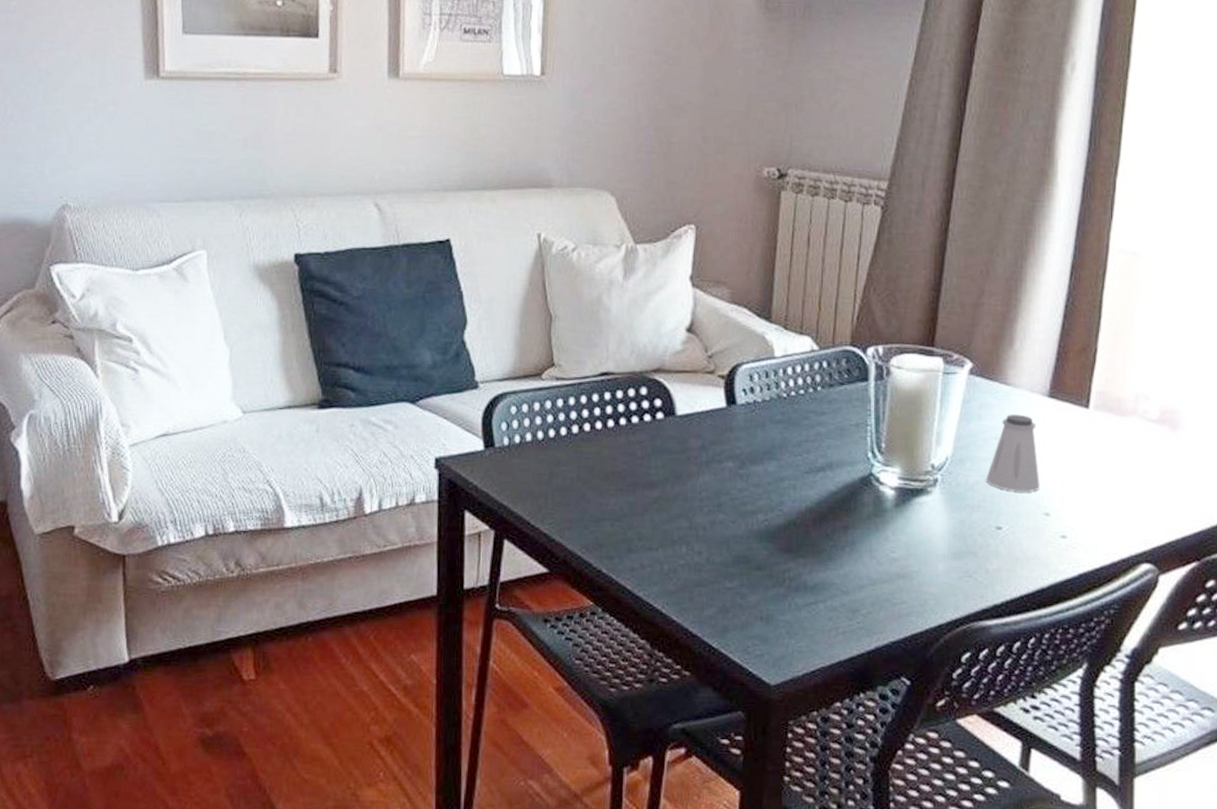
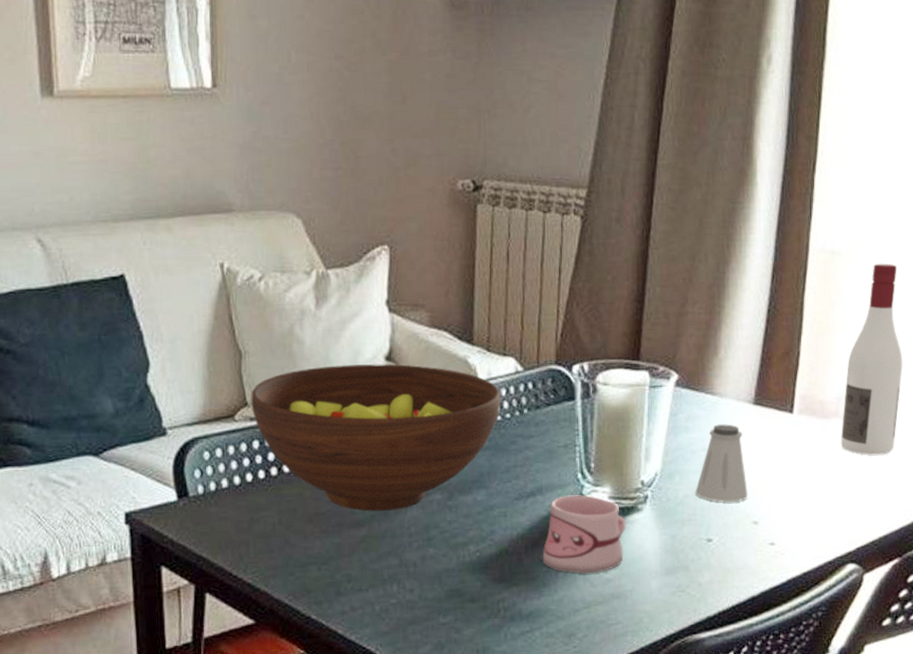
fruit bowl: none [558,334,796,475] -> present [251,364,501,511]
mug: none [830,473,915,552] -> present [542,495,626,574]
wine bottle: none [1137,266,1205,456] -> present [840,263,903,455]

